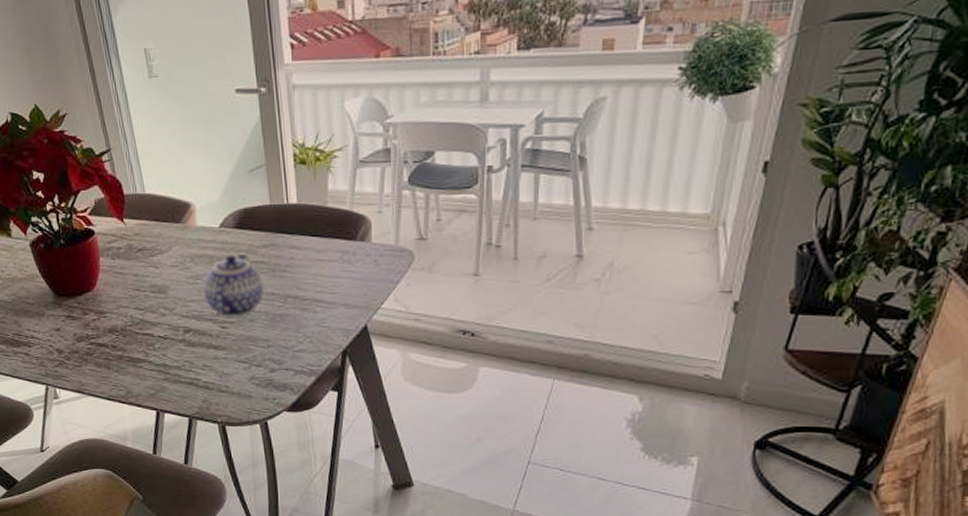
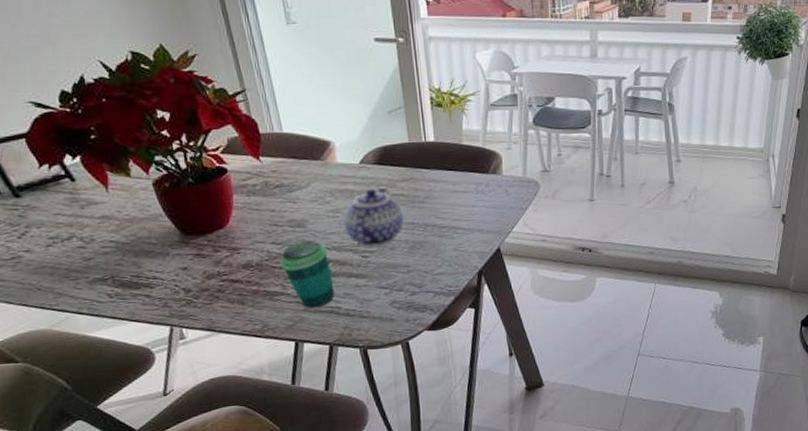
cup: none [142,308,194,378] -> present [280,241,335,309]

